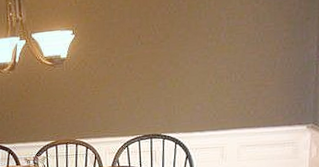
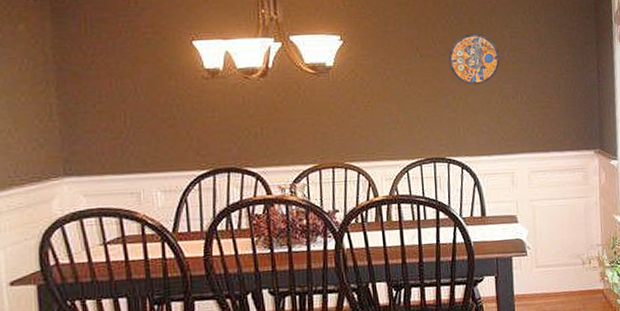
manhole cover: none [167,18,216,68] -> present [449,33,500,85]

